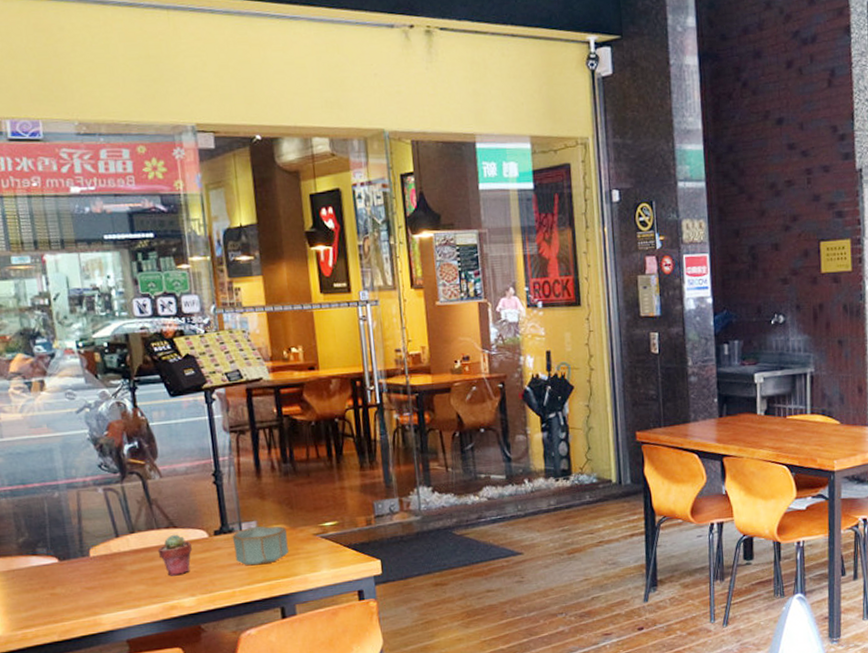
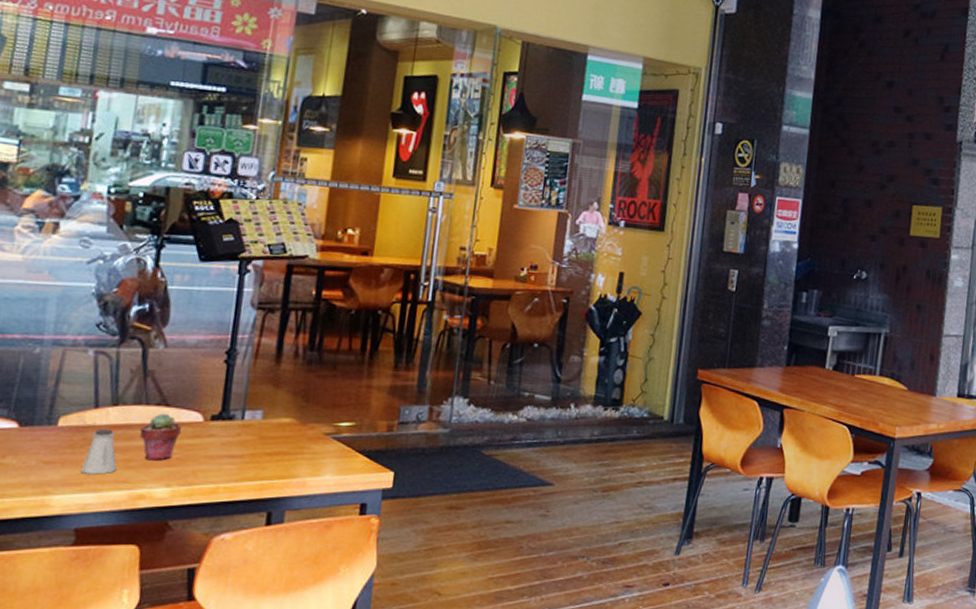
saltshaker: none [118,553,148,594] -> present [80,428,117,475]
bowl: present [232,526,289,566] -> none [229,416,295,461]

